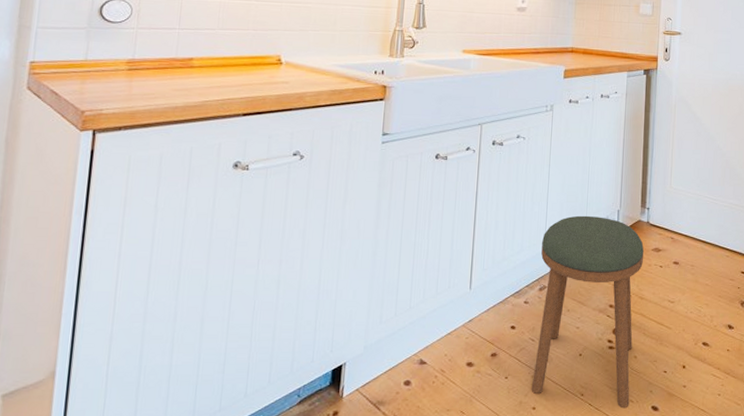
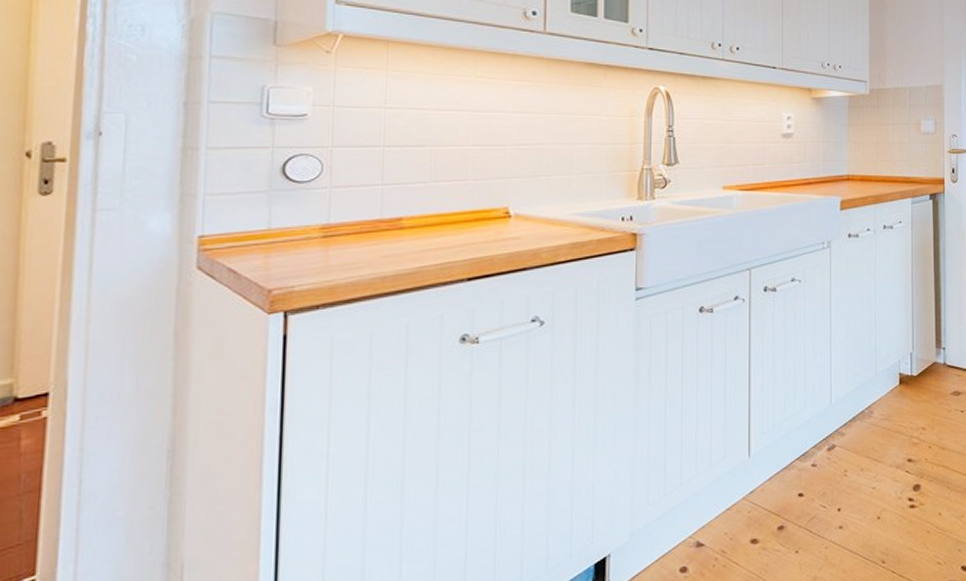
stool: present [531,215,644,409] -> none [826,362,942,573]

